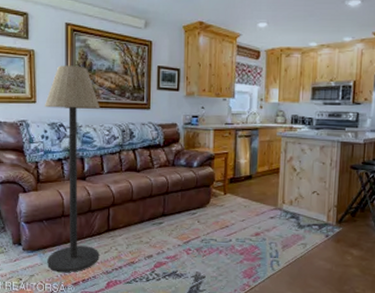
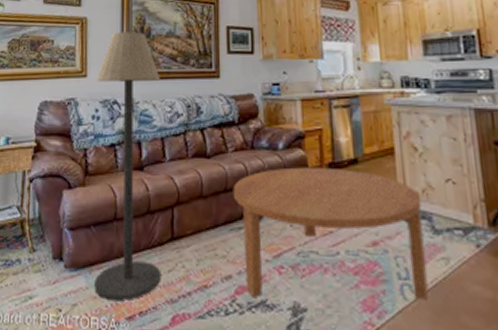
coffee table: none [156,180,294,271] -> present [233,167,429,301]

